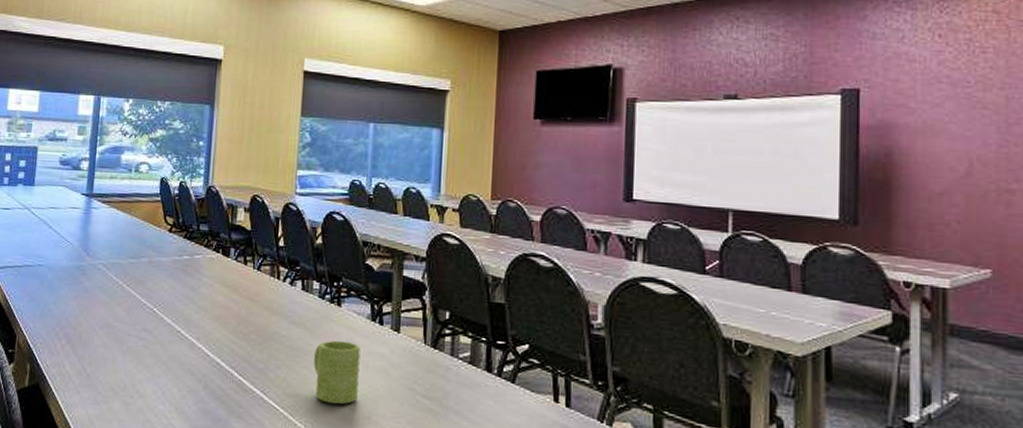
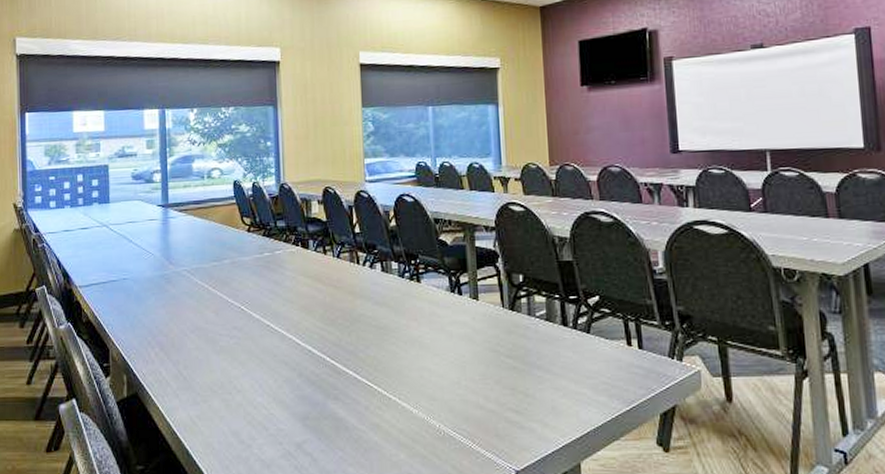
mug: present [313,340,360,405] -> none [399,314,446,375]

